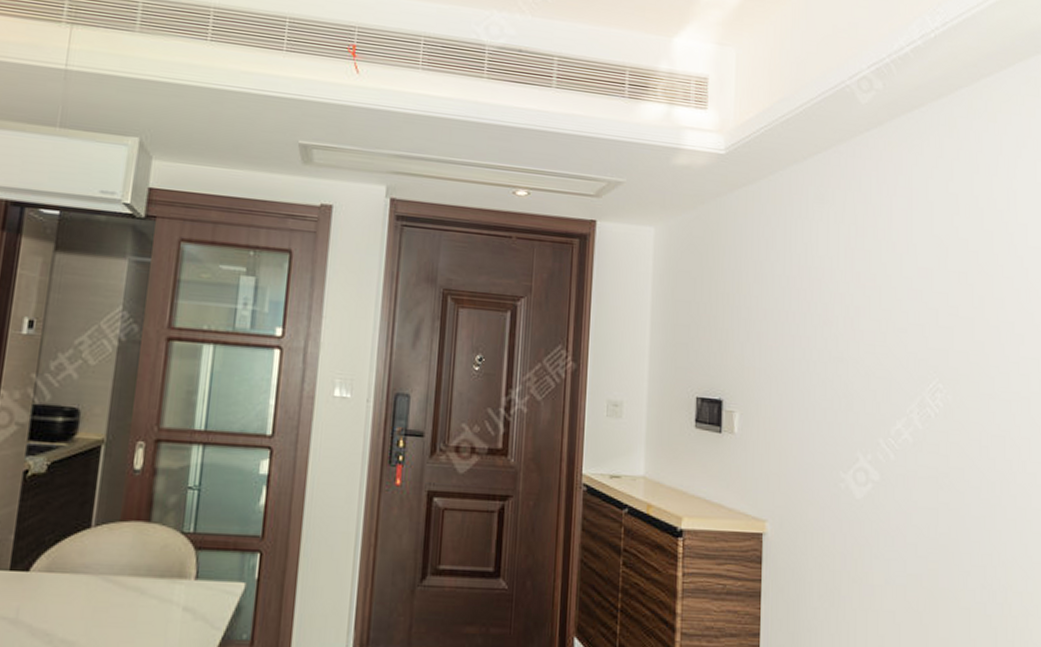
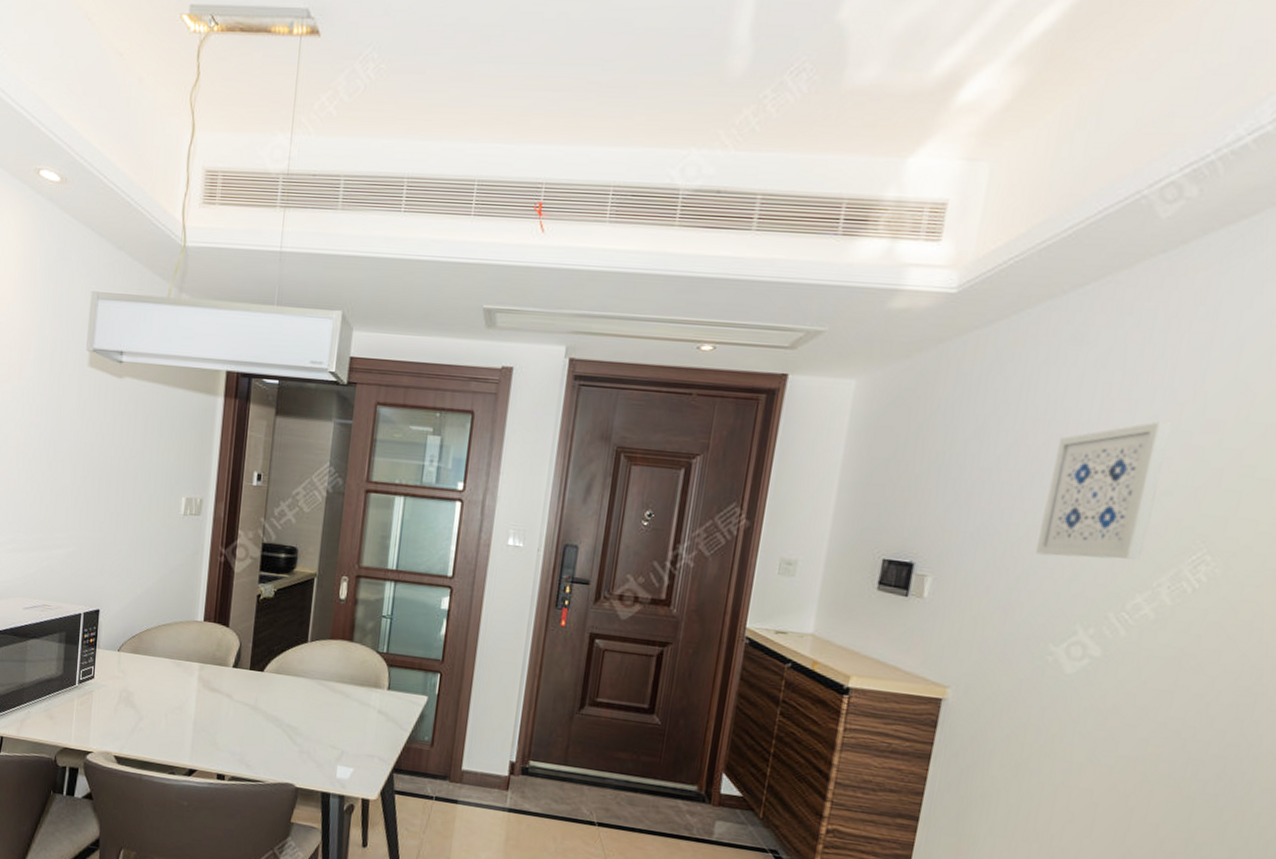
wall art: none [817,269,897,390] -> present [1036,421,1173,560]

